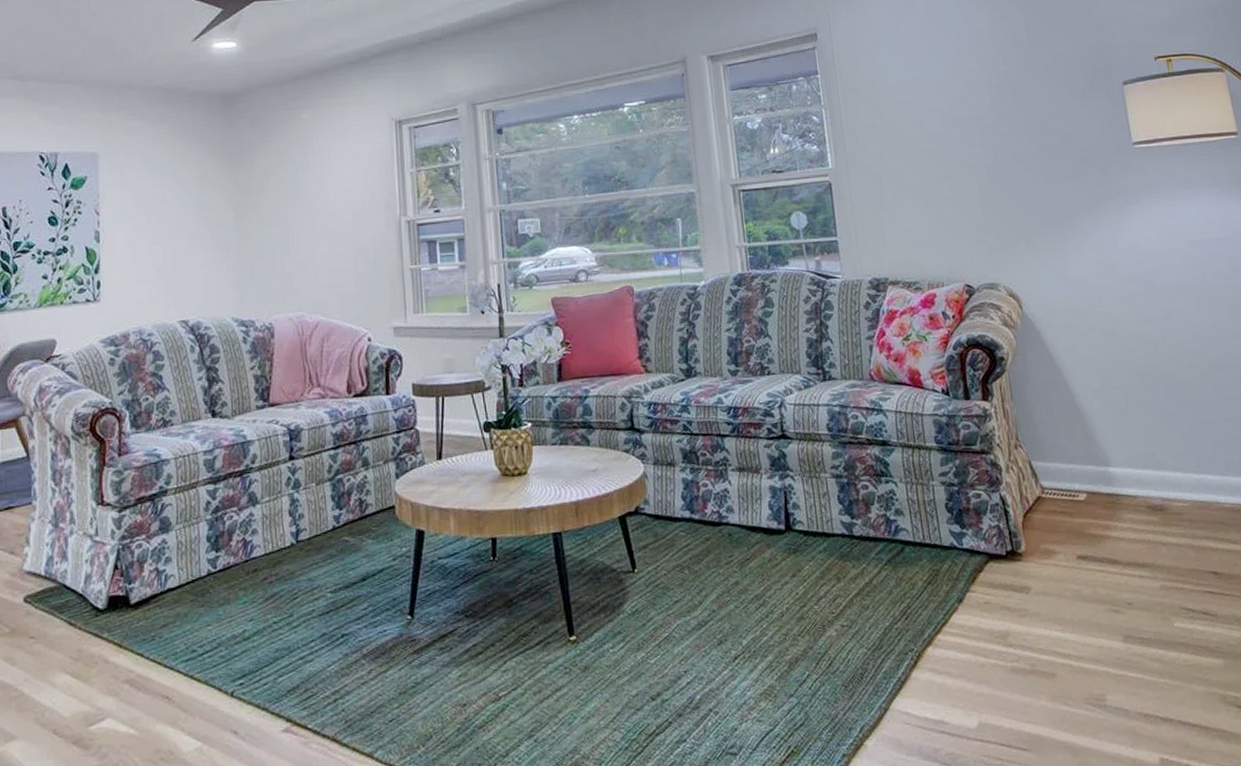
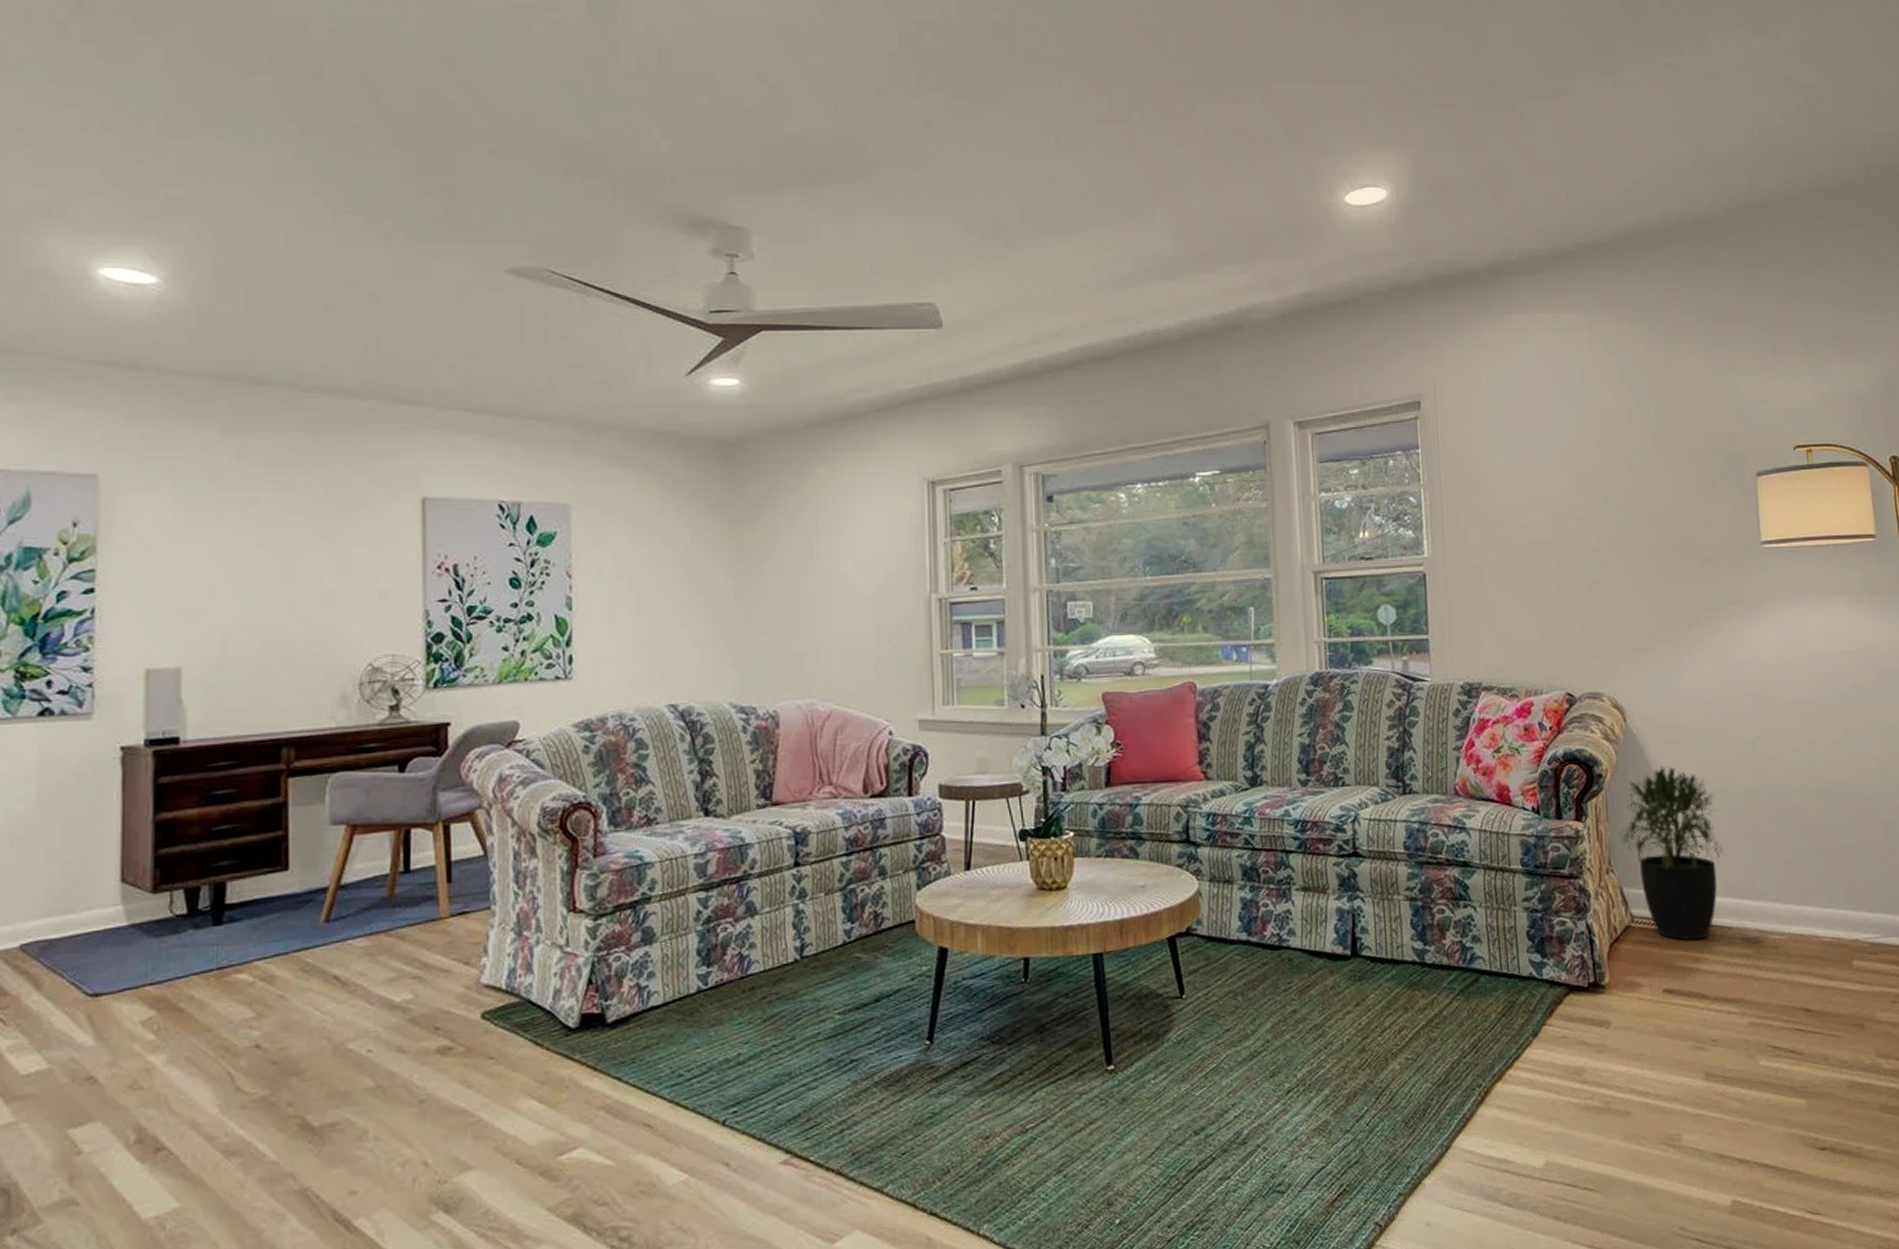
potted plant: none [1024,347,1124,510] -> present [1620,765,1724,941]

